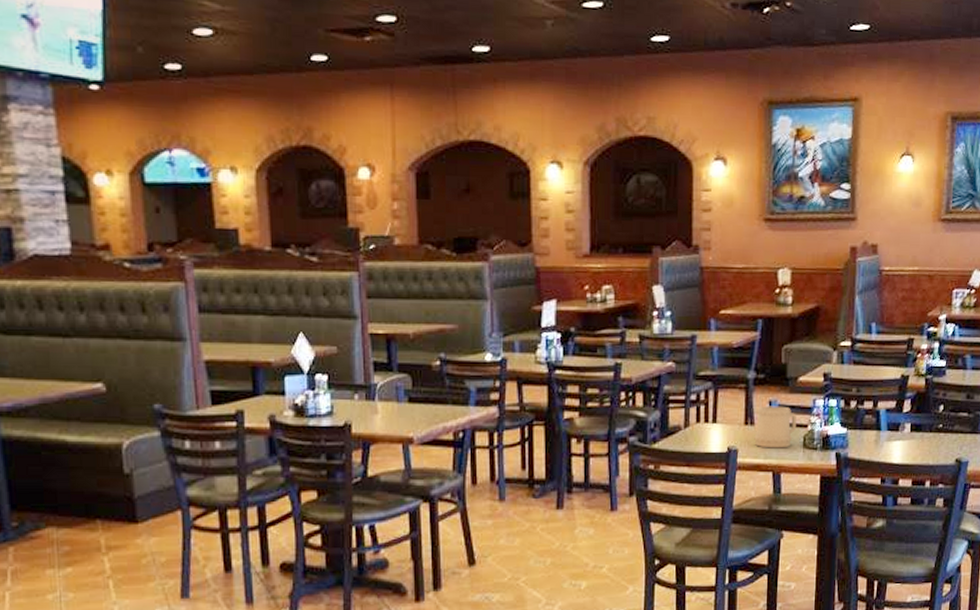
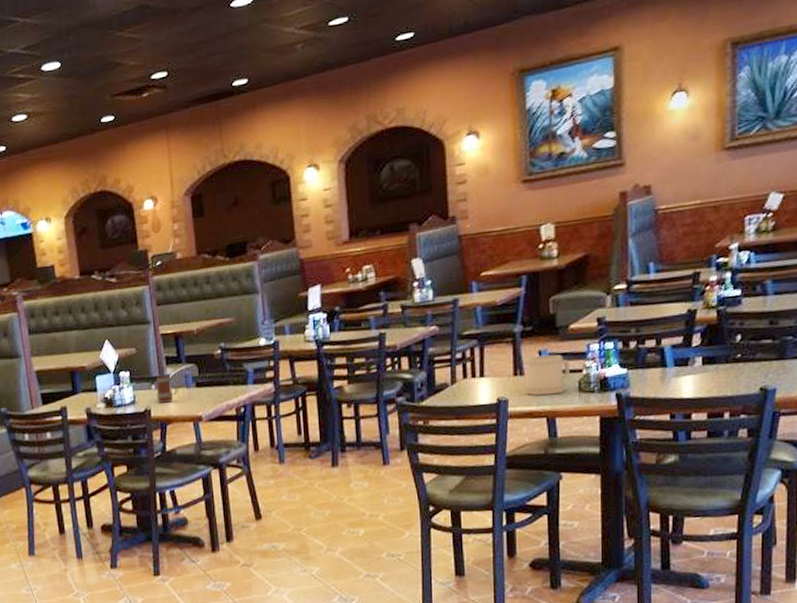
beer mug: none [359,383,387,418] -> present [155,375,179,403]

